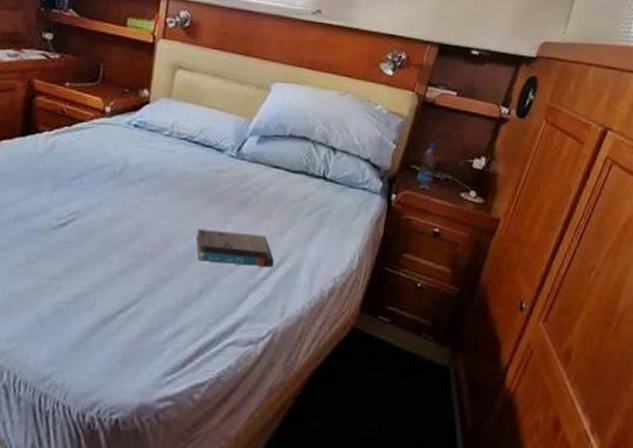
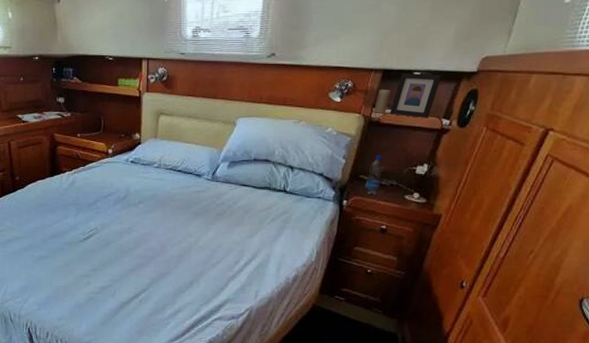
book: present [197,229,274,267] -> none [186,236,247,262]
candle: none [428,65,448,95] -> present [374,89,391,114]
picture frame: none [445,50,501,105] -> present [389,73,442,119]

